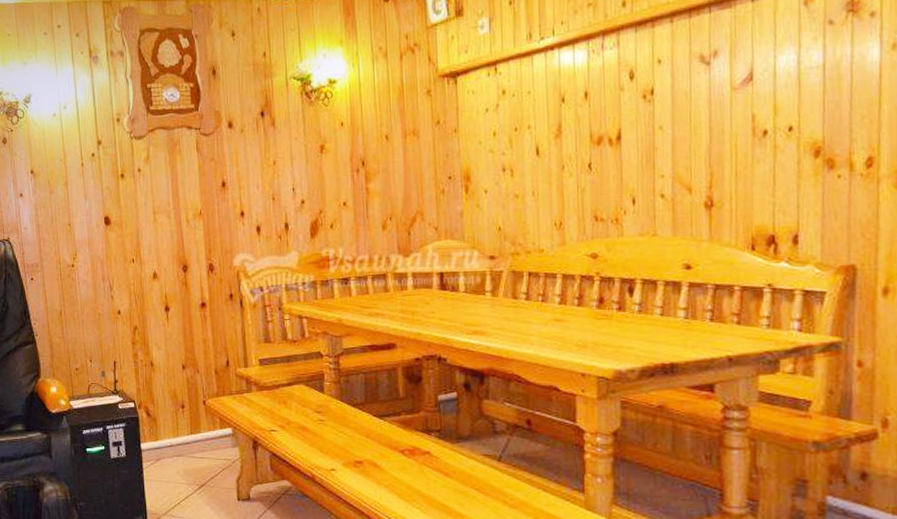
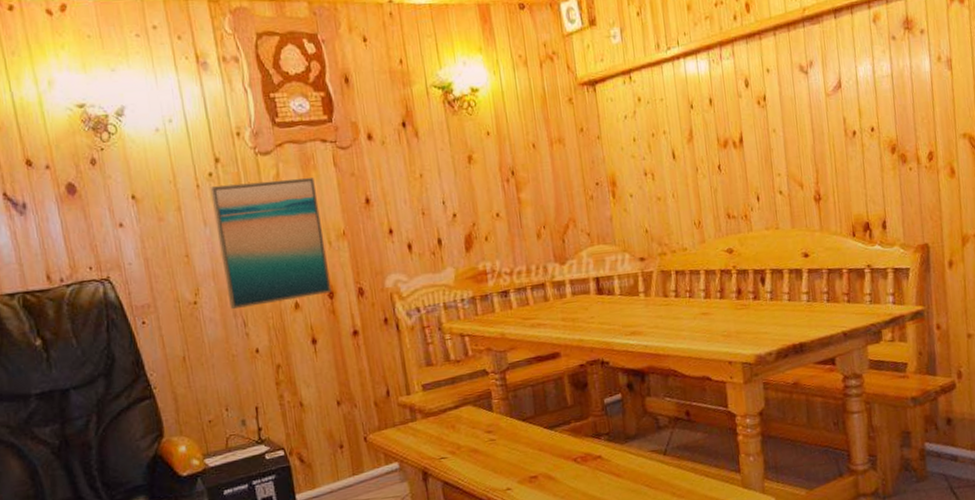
wall art: none [92,161,186,275] -> present [210,178,332,310]

